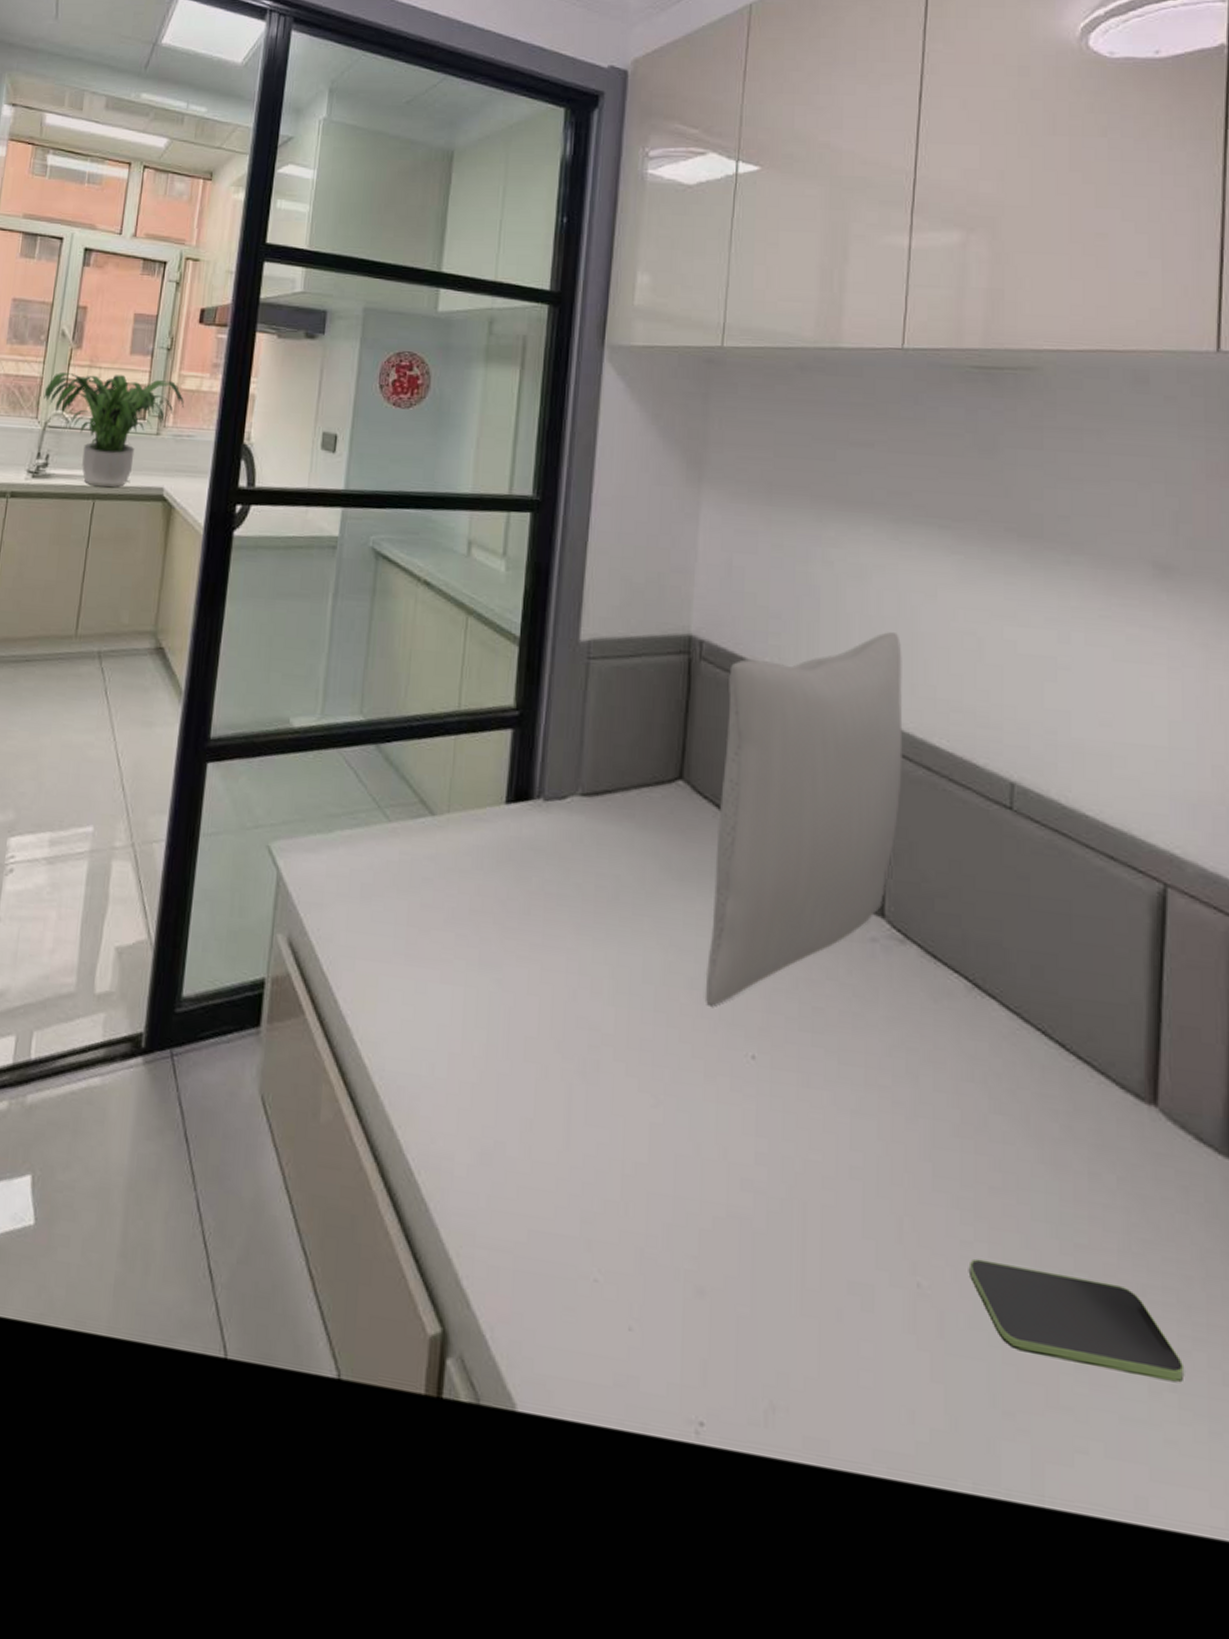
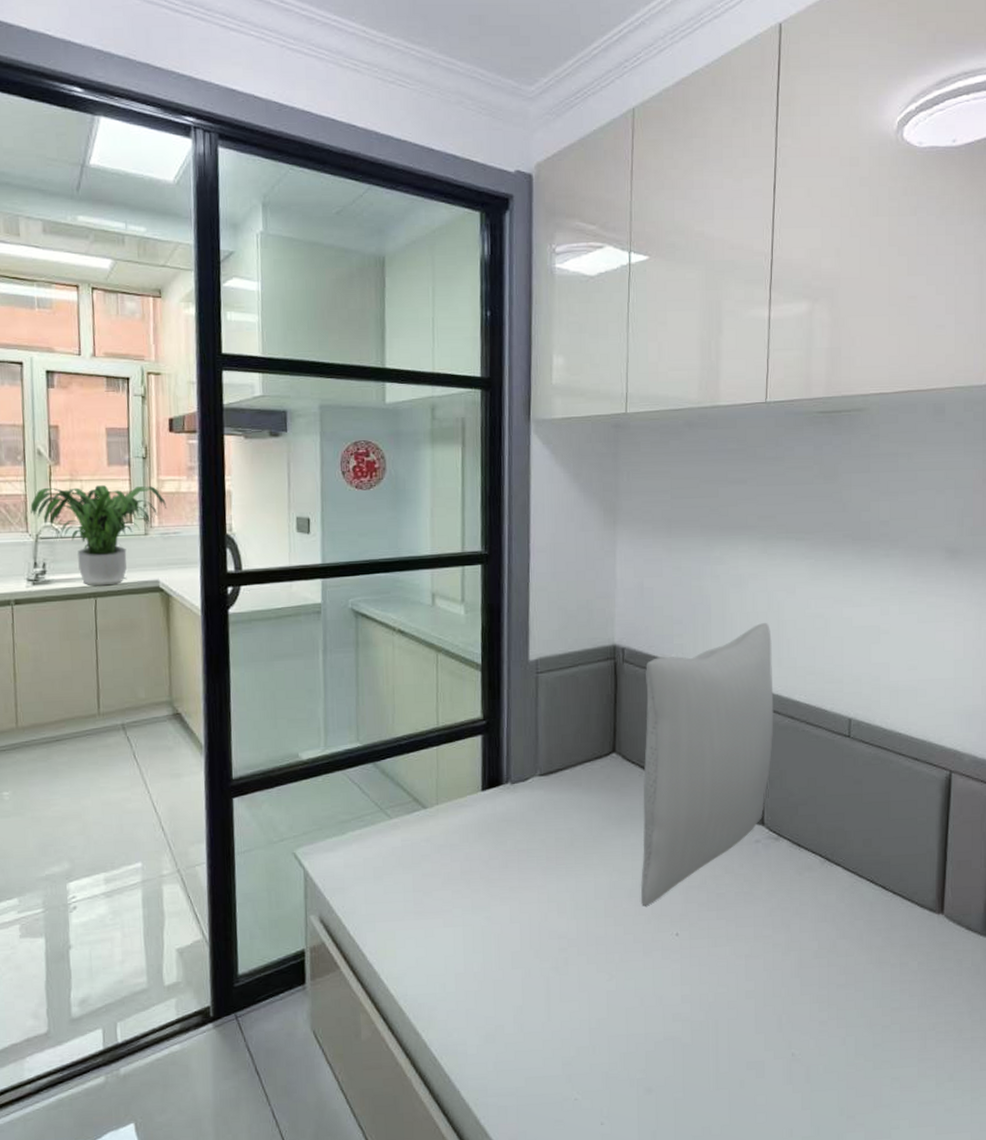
phone: present [970,1258,1185,1383] -> none [825,1026,958,1079]

